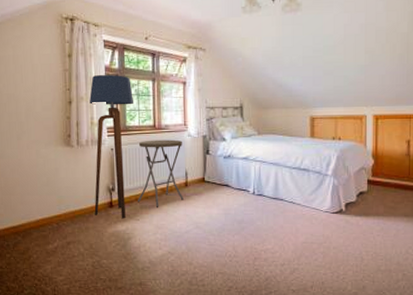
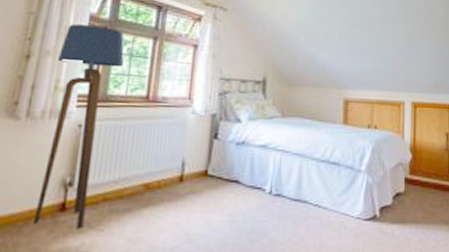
side table: present [138,139,184,207] -> none [106,115,183,212]

